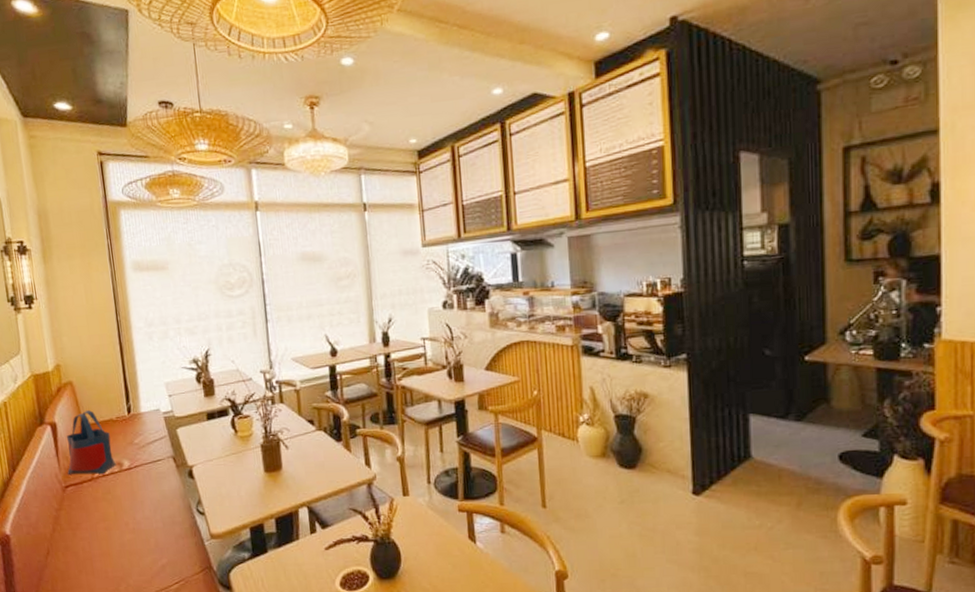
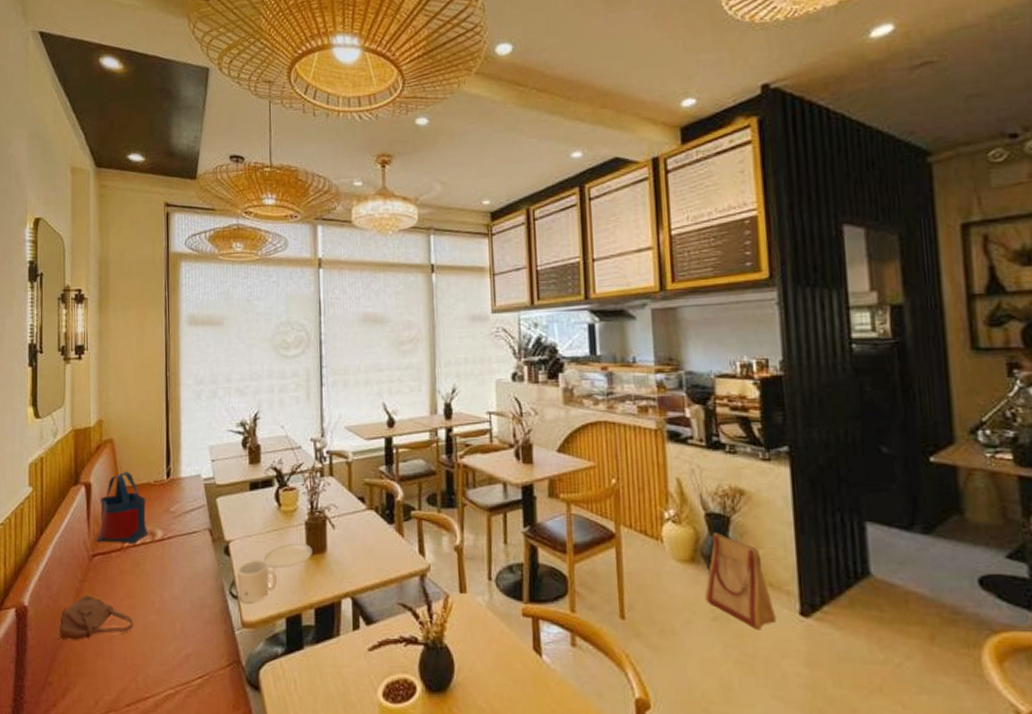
handbag: none [41,521,111,561] -> present [58,595,134,640]
mug: none [202,480,239,519] -> present [237,560,277,604]
plate: none [225,463,269,487] -> present [264,543,312,569]
shopping bag: none [614,431,673,509] -> present [705,533,776,630]

